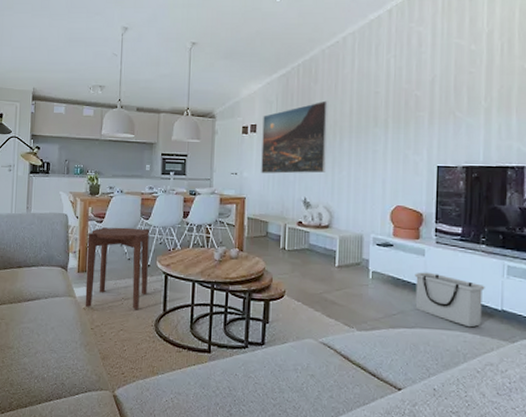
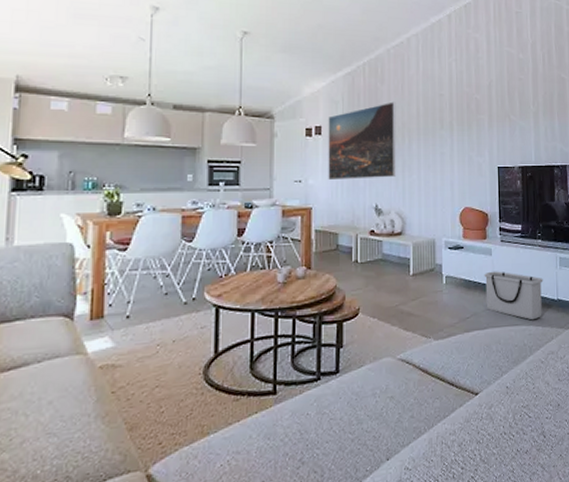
side table: present [85,227,150,309] -> none [101,253,194,364]

